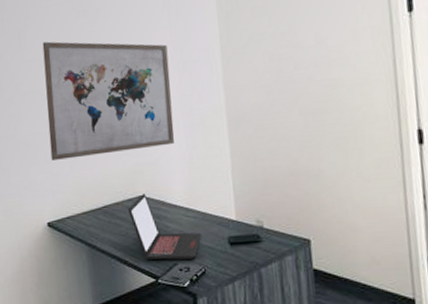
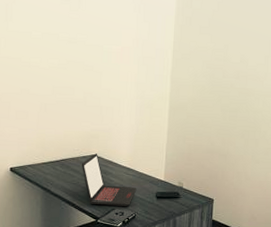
wall art: present [42,41,175,160] -> none [21,18,132,119]

